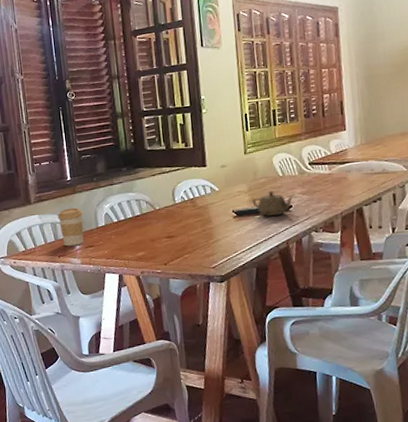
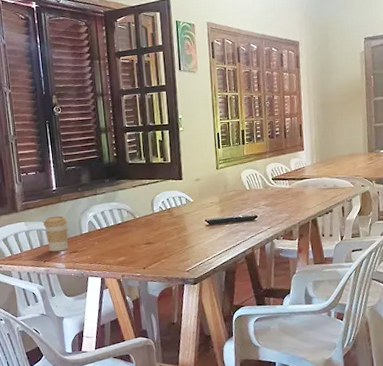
teapot: present [252,191,294,216] -> none [222,202,259,225]

